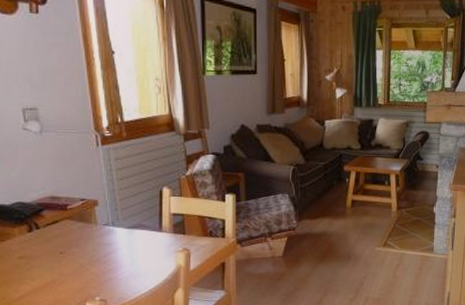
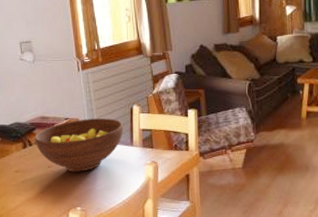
fruit bowl: none [43,200,152,259] -> present [35,118,124,172]

